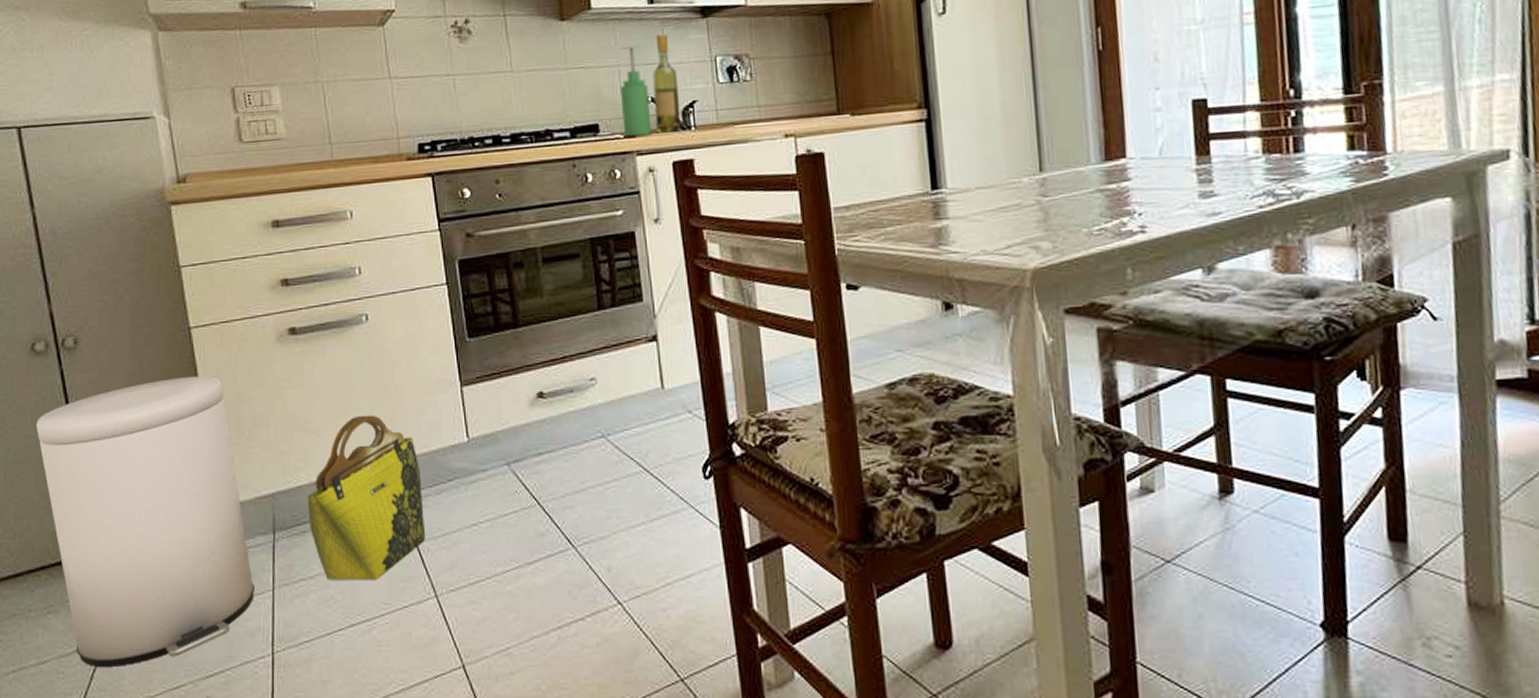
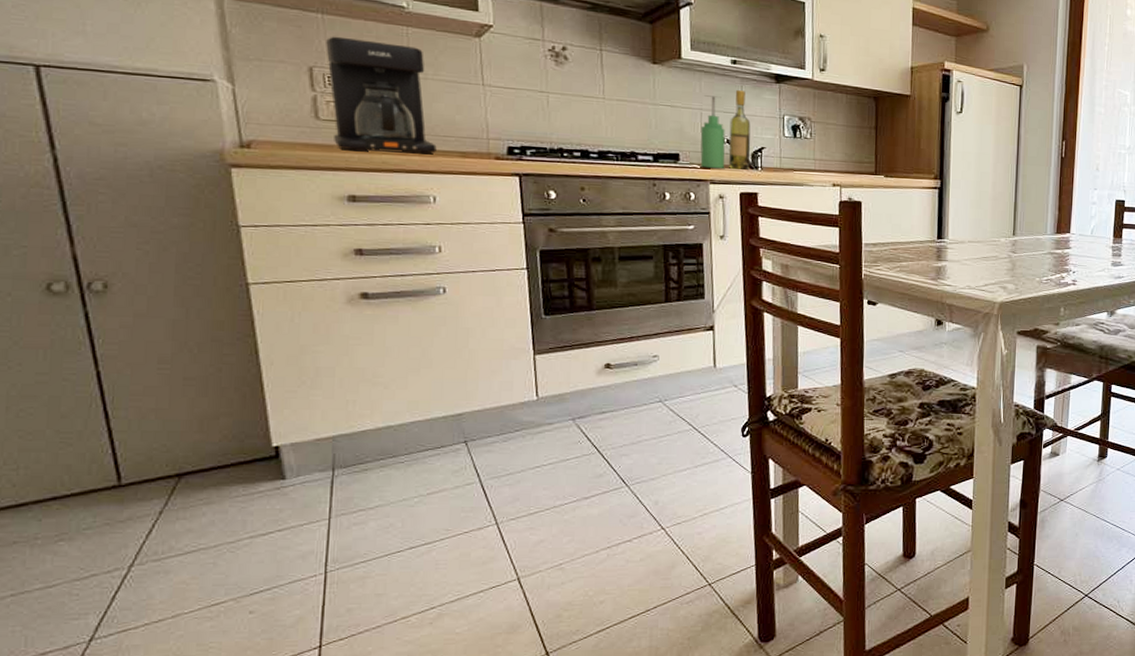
pedal bin: present [35,375,254,667] -> none [49,328,309,589]
coffee maker: none [245,48,350,172] -> present [326,36,437,154]
tote bag: present [307,414,426,581] -> none [370,373,491,511]

